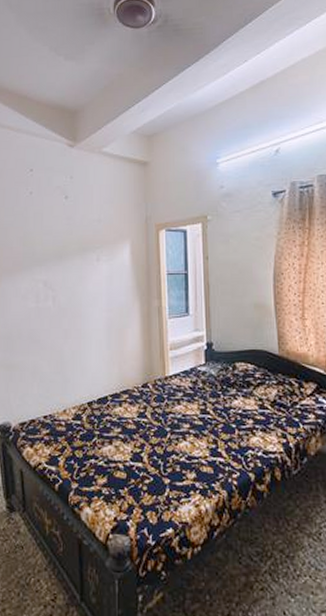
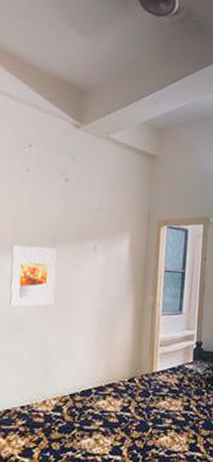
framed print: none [23,263,65,321] -> present [9,245,57,306]

